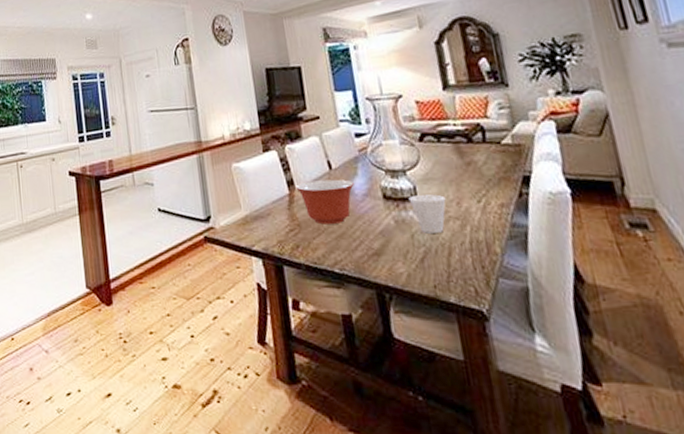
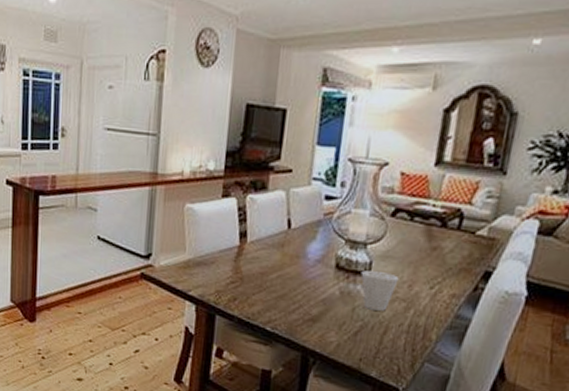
mixing bowl: present [295,179,354,225] -> none [247,236,310,284]

